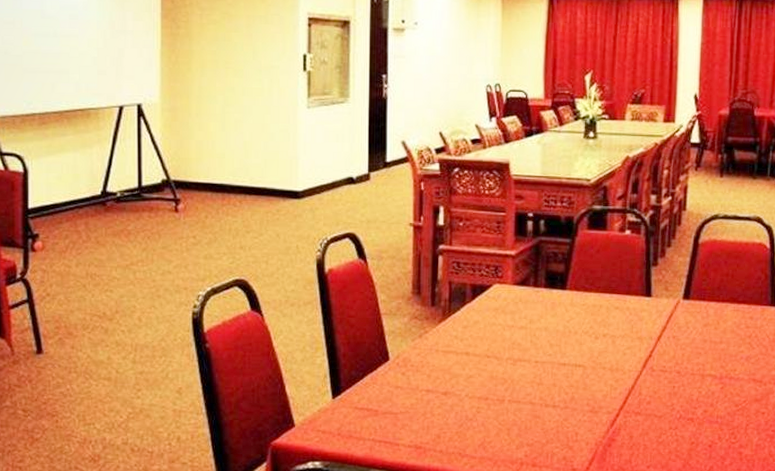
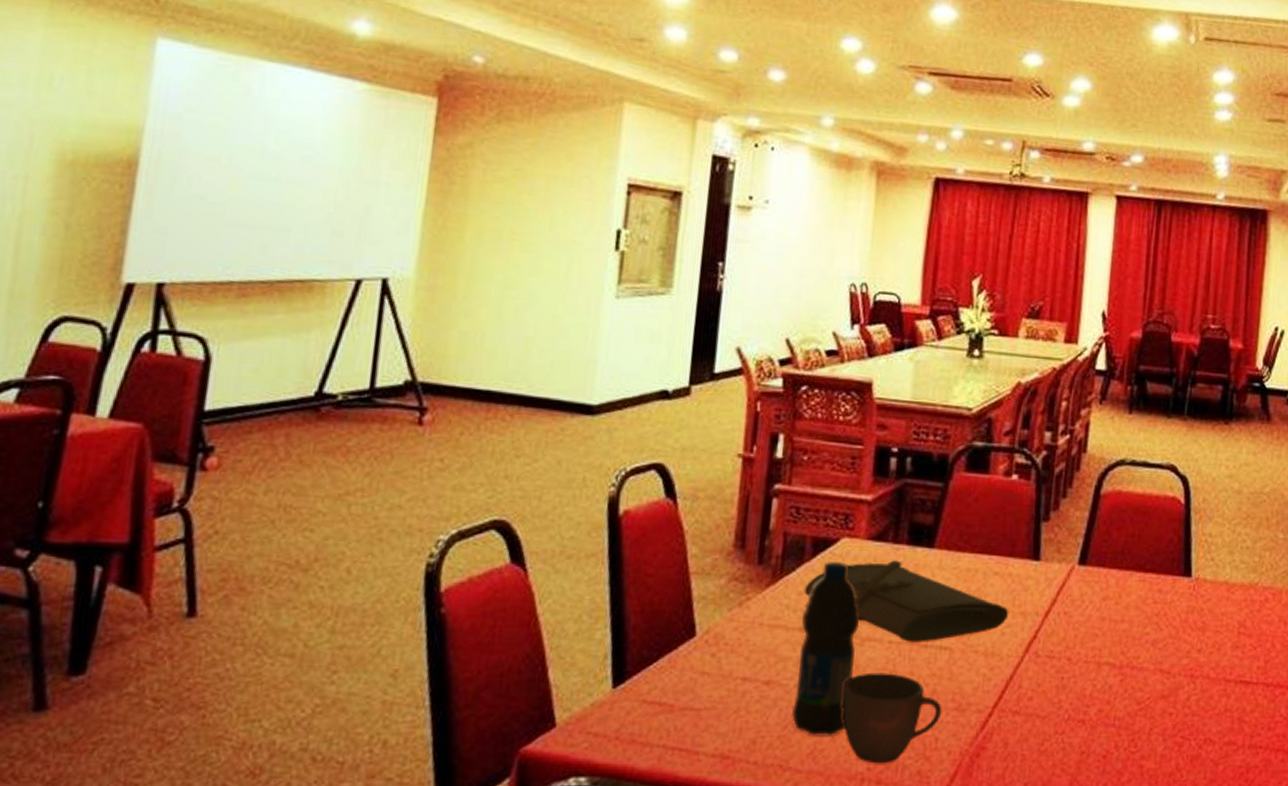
water bottle: none [465,302,512,431] -> present [792,560,860,735]
tool roll: none [467,300,629,363] -> present [804,560,1009,644]
cup: none [502,385,580,452] -> present [842,672,942,764]

